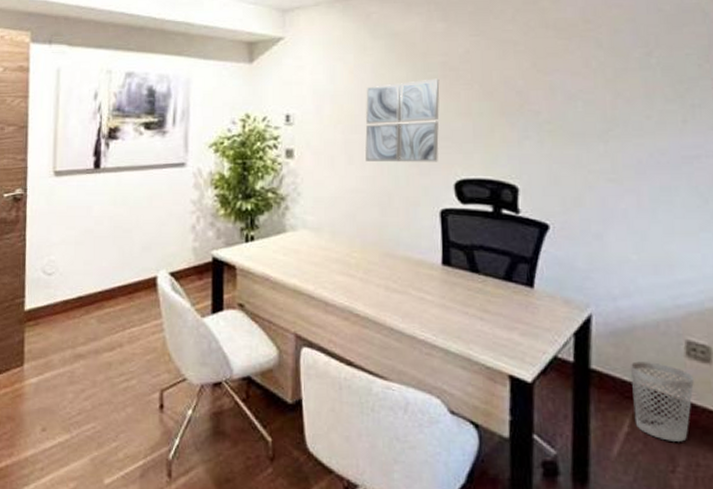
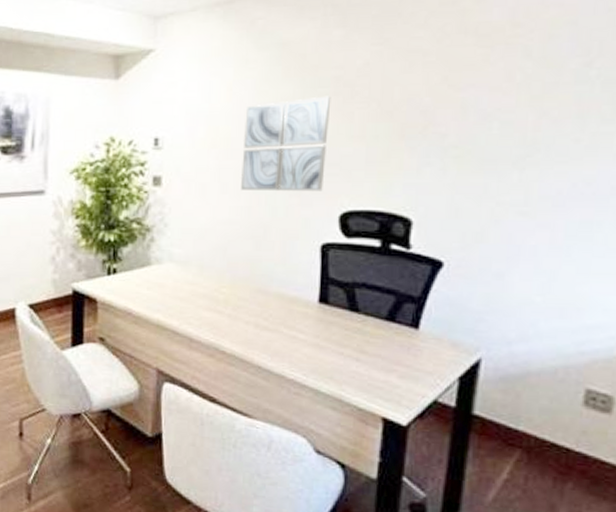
wastebasket: present [631,361,694,442] -> none [515,408,589,491]

